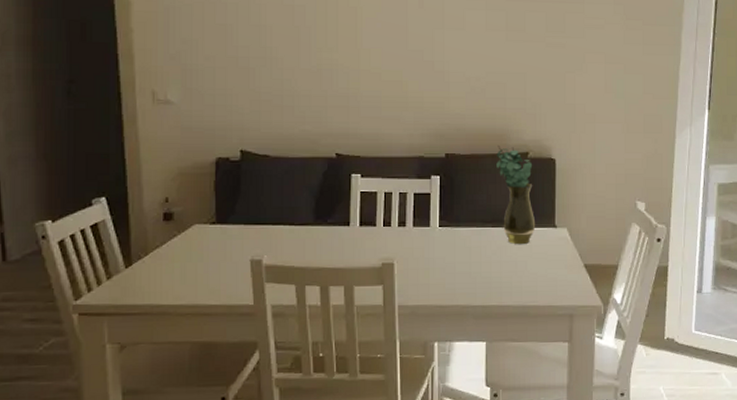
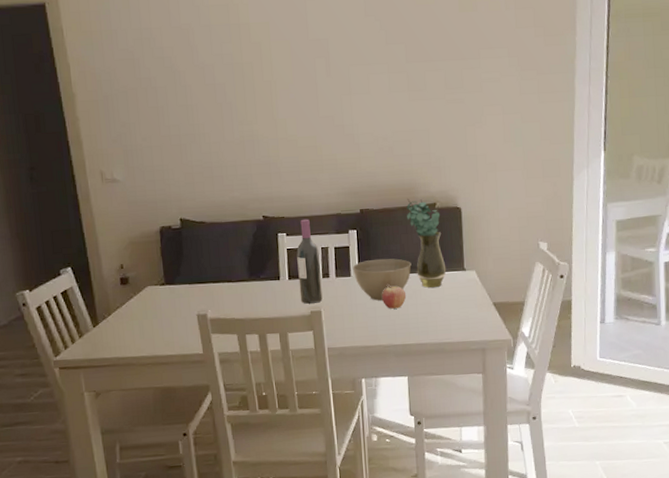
wine bottle: none [371,160,397,254] -> present [296,219,323,304]
bowl: none [432,209,498,255] -> present [352,258,412,301]
fruit: none [463,238,489,265] -> present [382,285,406,309]

